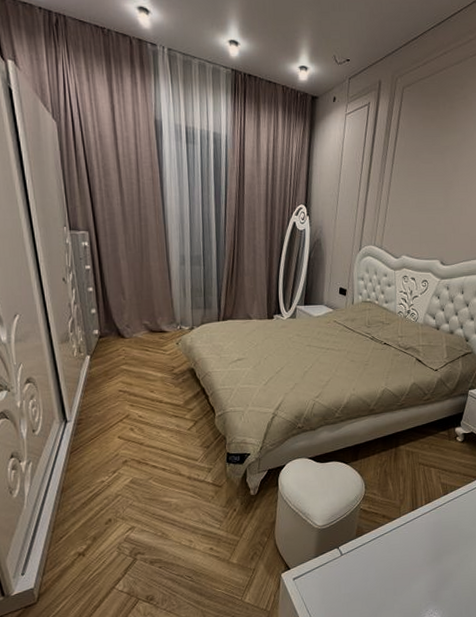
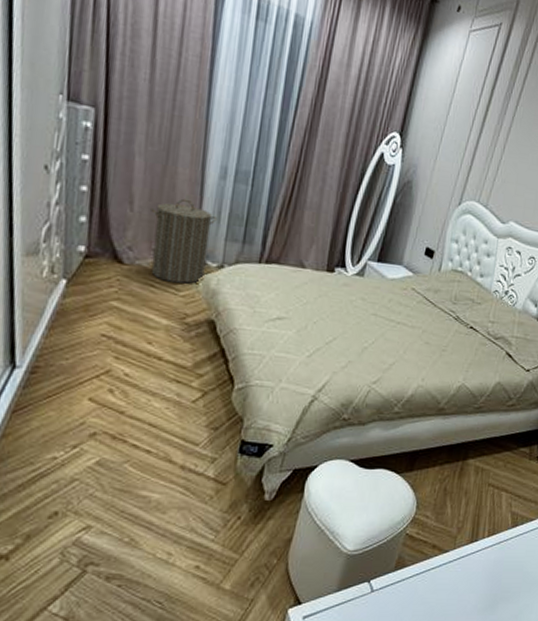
laundry hamper: none [137,284,184,346] -> present [151,198,218,284]

